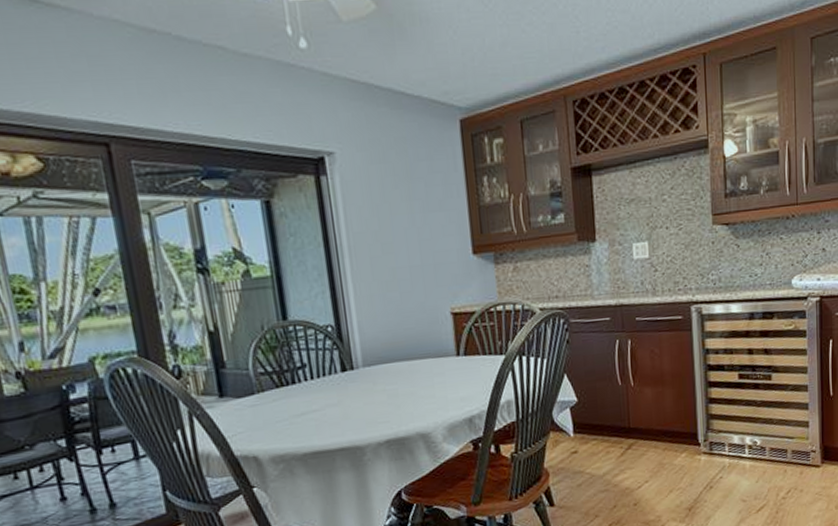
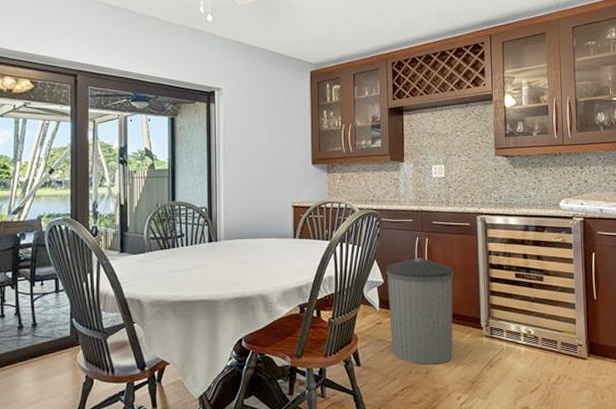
trash can: none [579,365,666,496] -> present [386,257,454,365]

